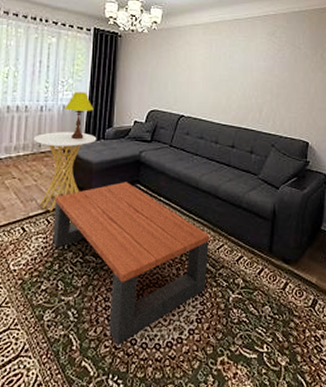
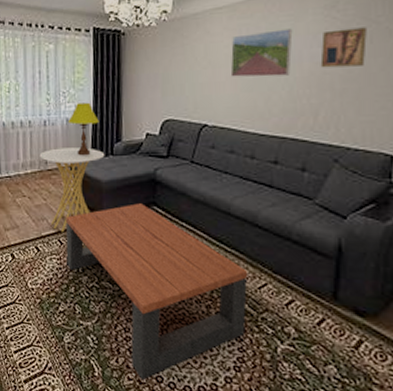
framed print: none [203,46,247,81] -> present [230,28,293,77]
wall art: none [264,50,293,78] -> present [320,27,367,68]

